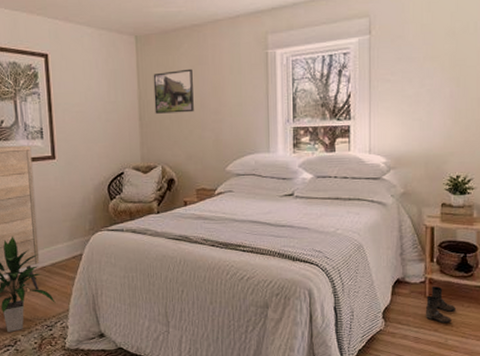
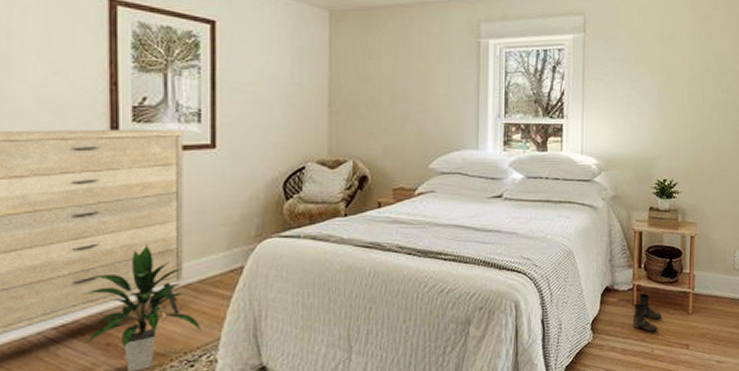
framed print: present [153,68,194,114] -> none [348,52,395,101]

